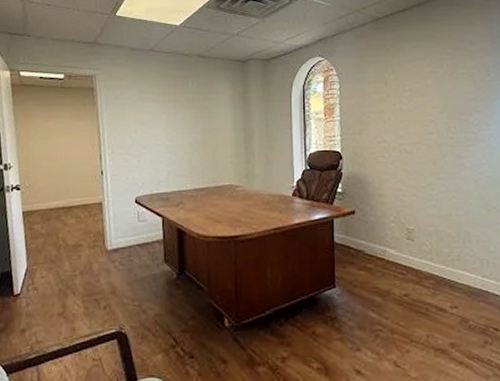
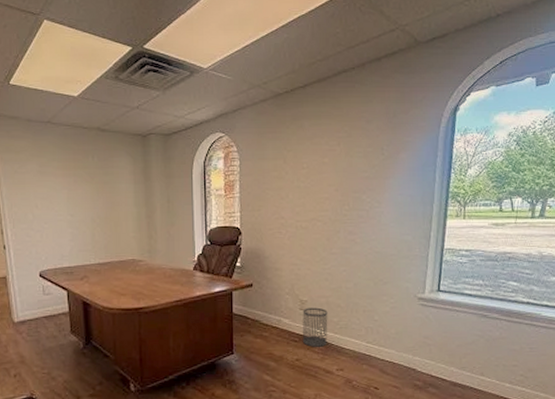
wastebasket: none [410,237,438,281] -> present [302,307,328,347]

